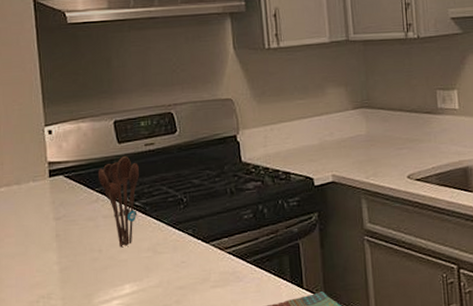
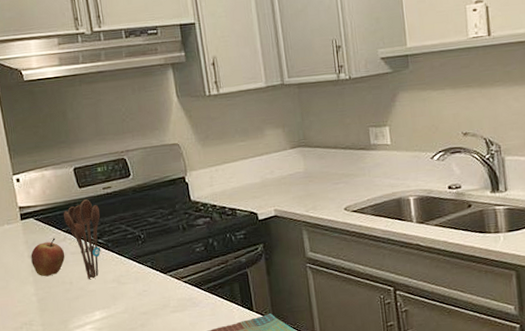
apple: none [56,198,96,243] -> present [30,238,65,277]

